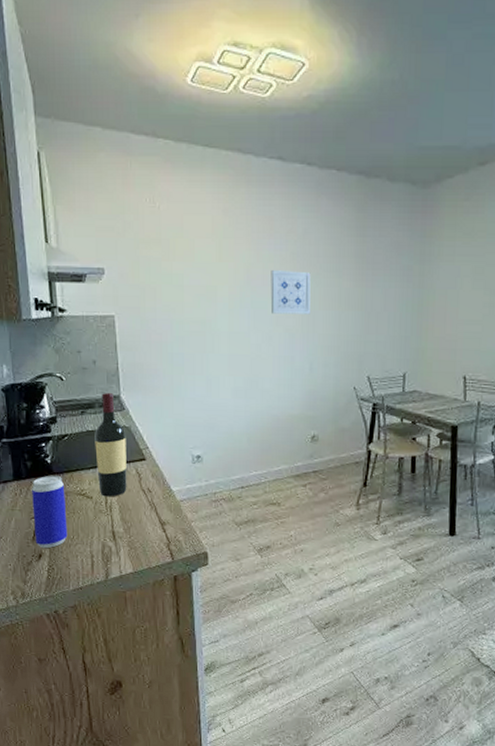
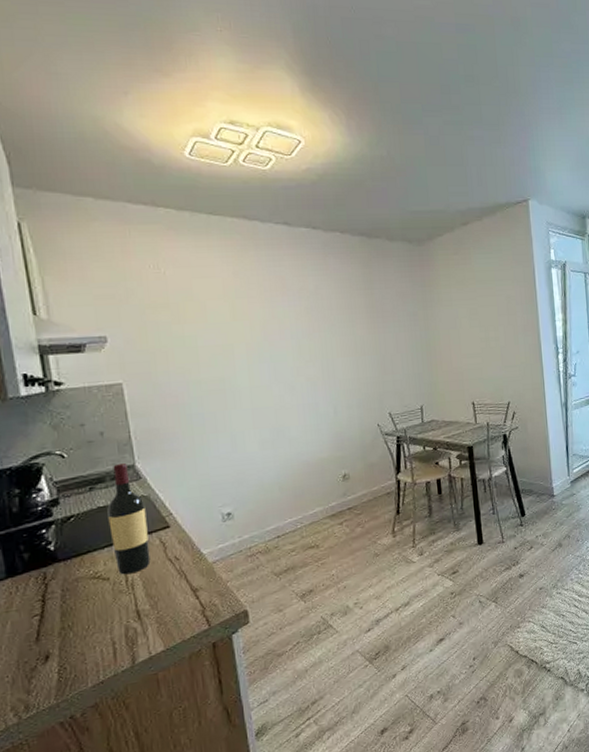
beverage can: present [32,476,68,548] -> none [31,563,82,648]
wall art: present [270,270,311,315] -> none [287,324,329,365]

